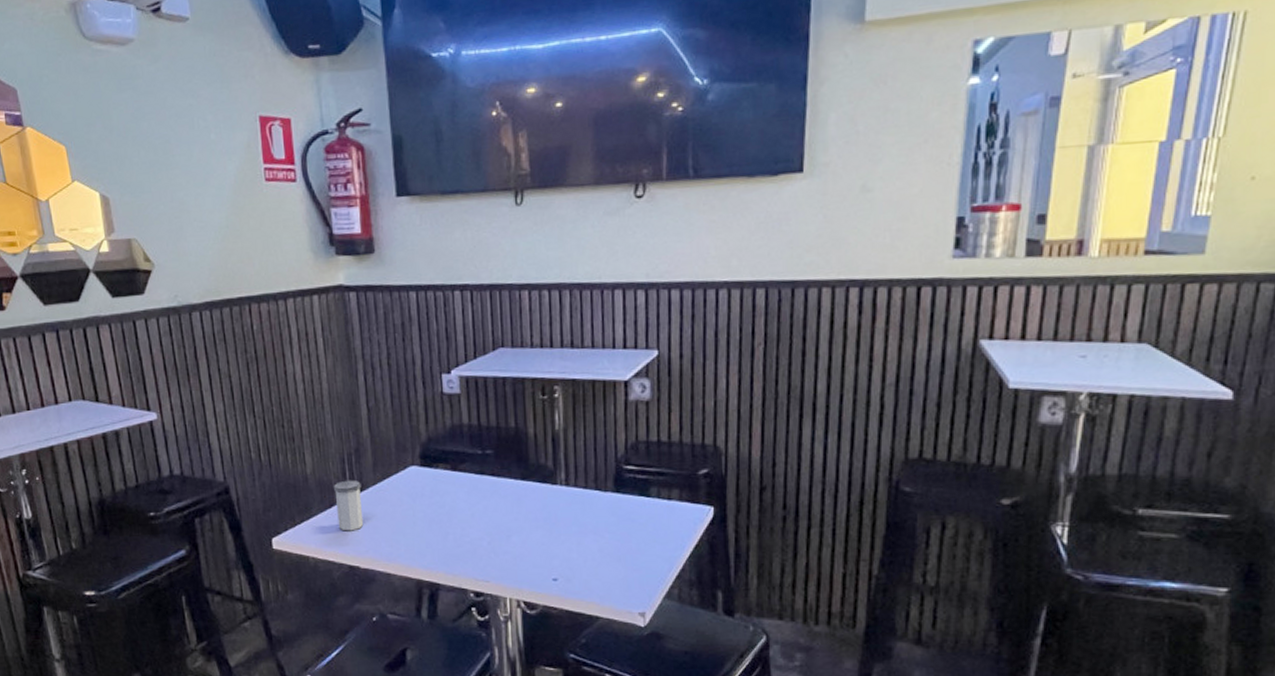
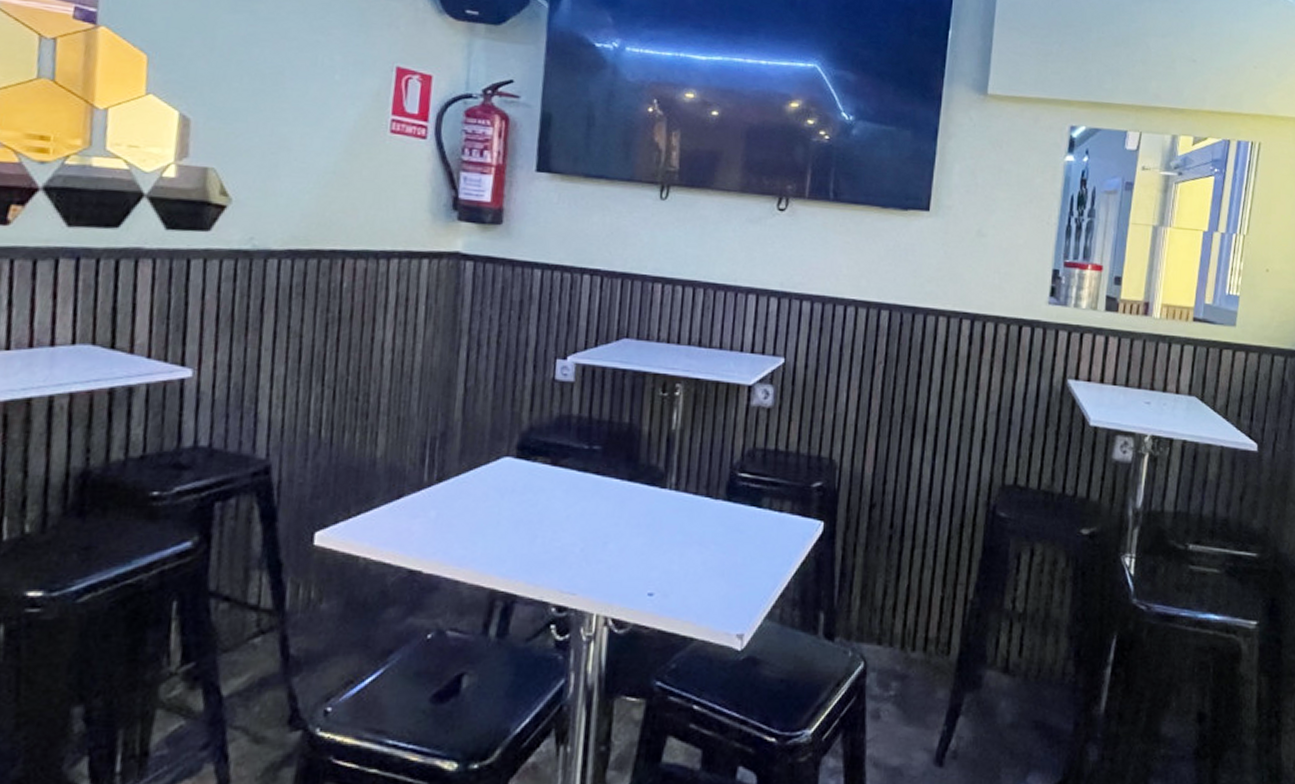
salt shaker: present [333,480,364,531] -> none [404,467,442,528]

